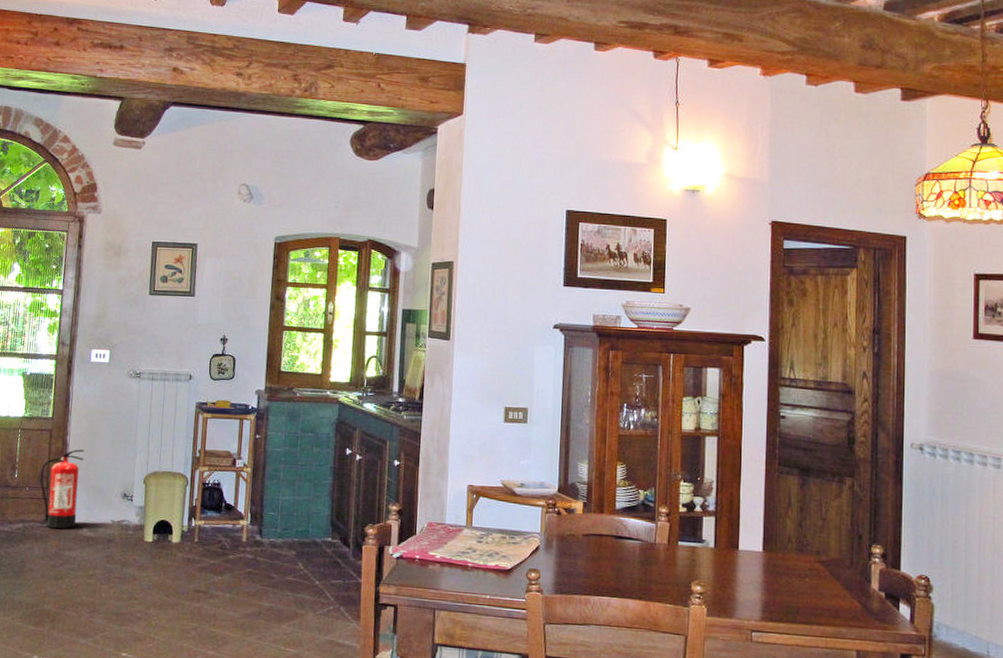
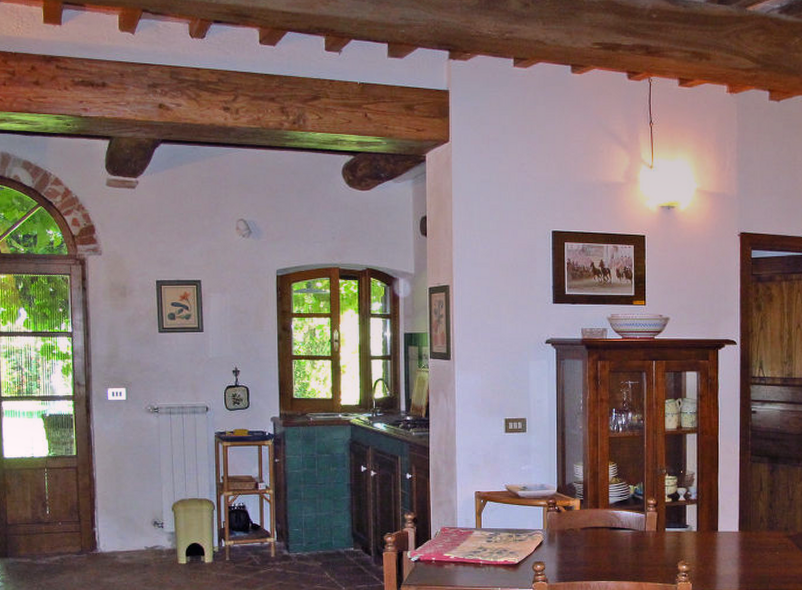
fire extinguisher: present [39,449,85,529] -> none [71,483,112,557]

